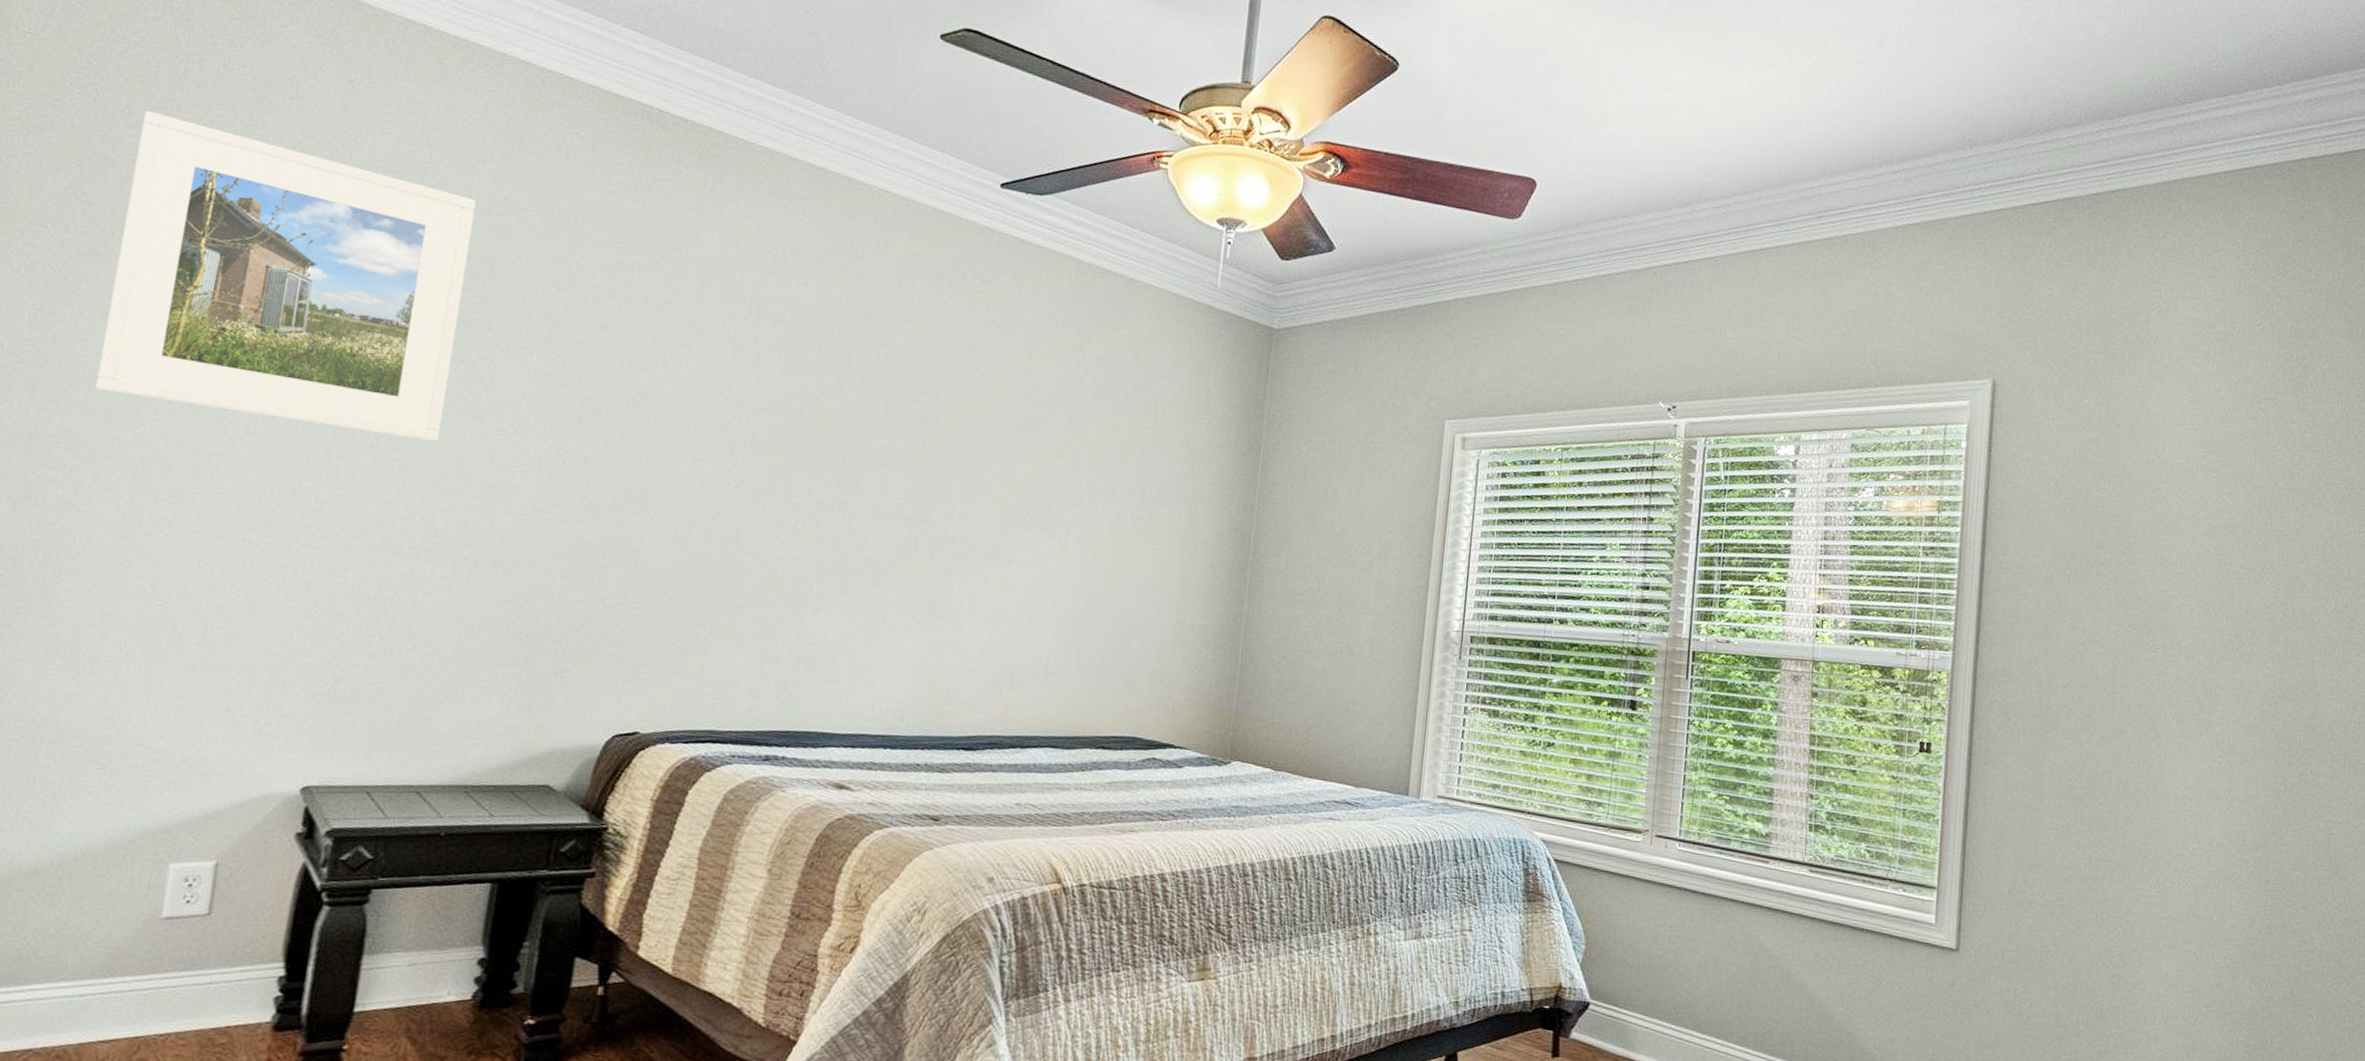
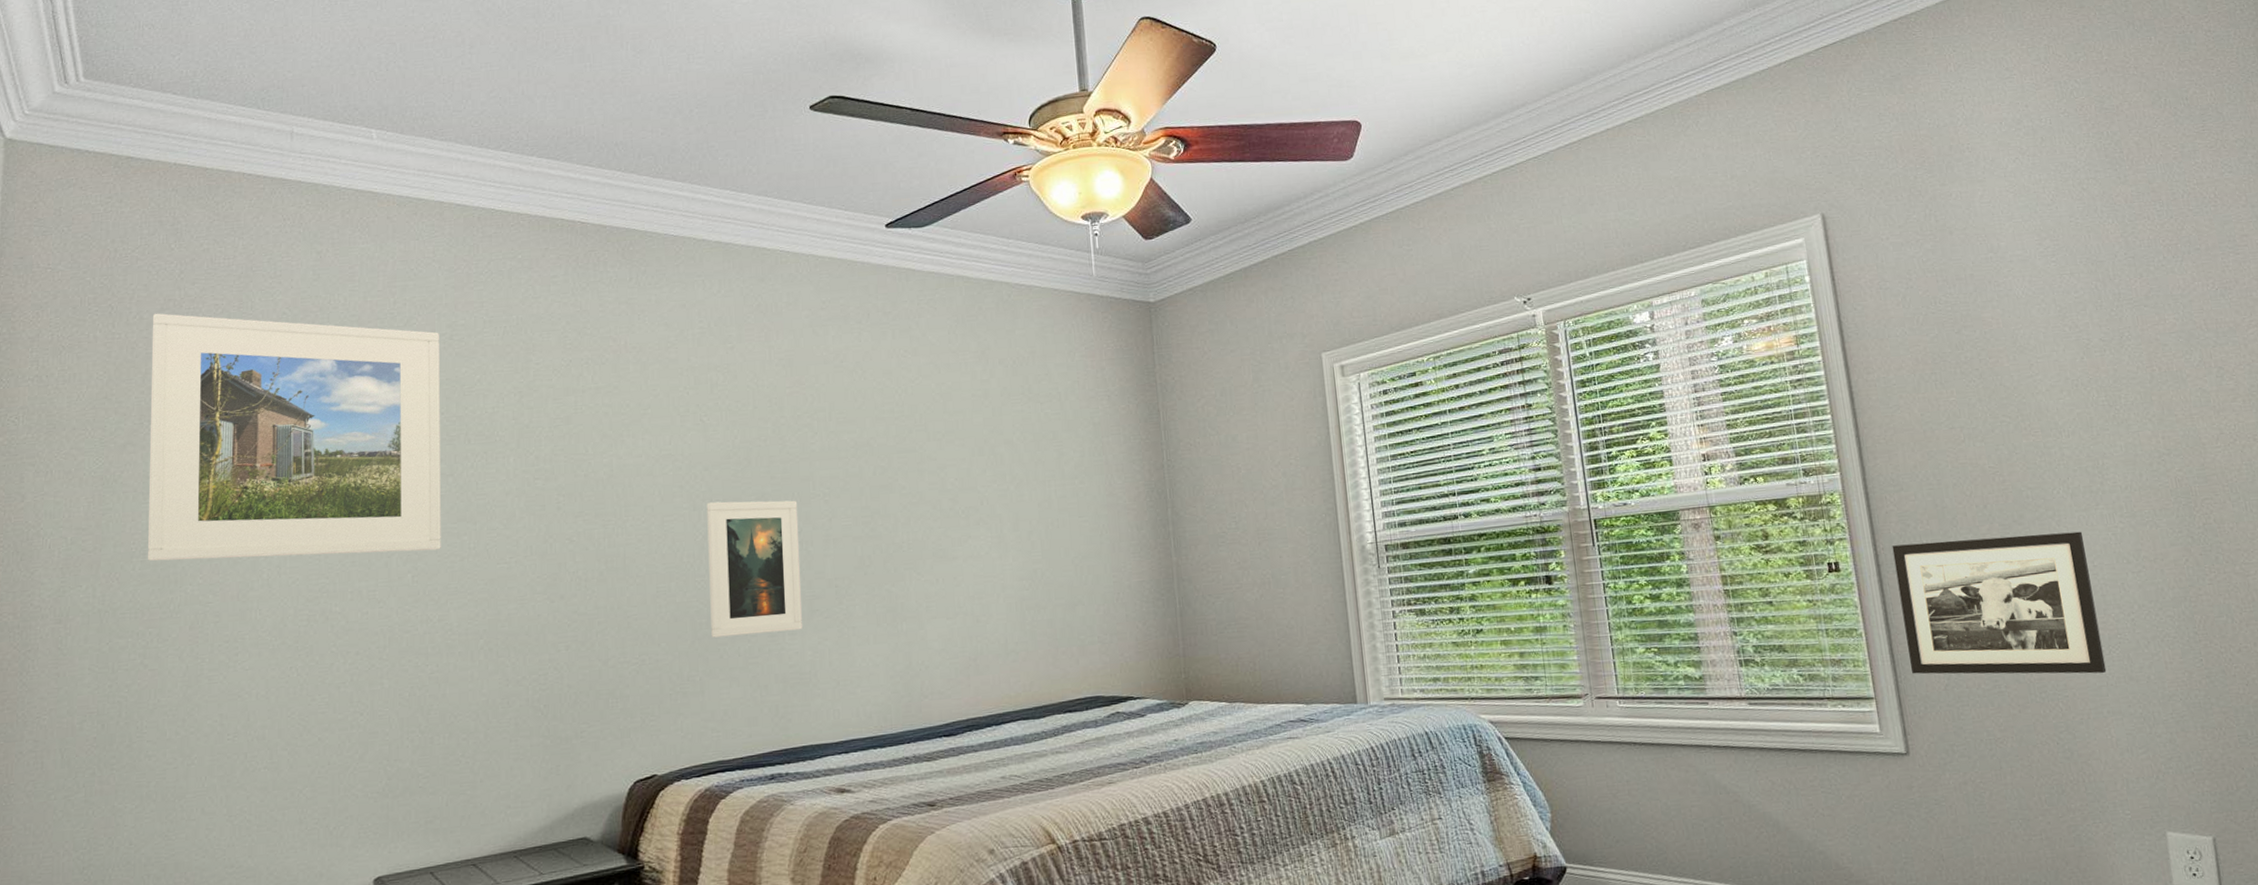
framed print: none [726,449,848,606] -> present [706,500,803,638]
picture frame: none [1979,737,2180,906] -> present [1892,531,2107,675]

